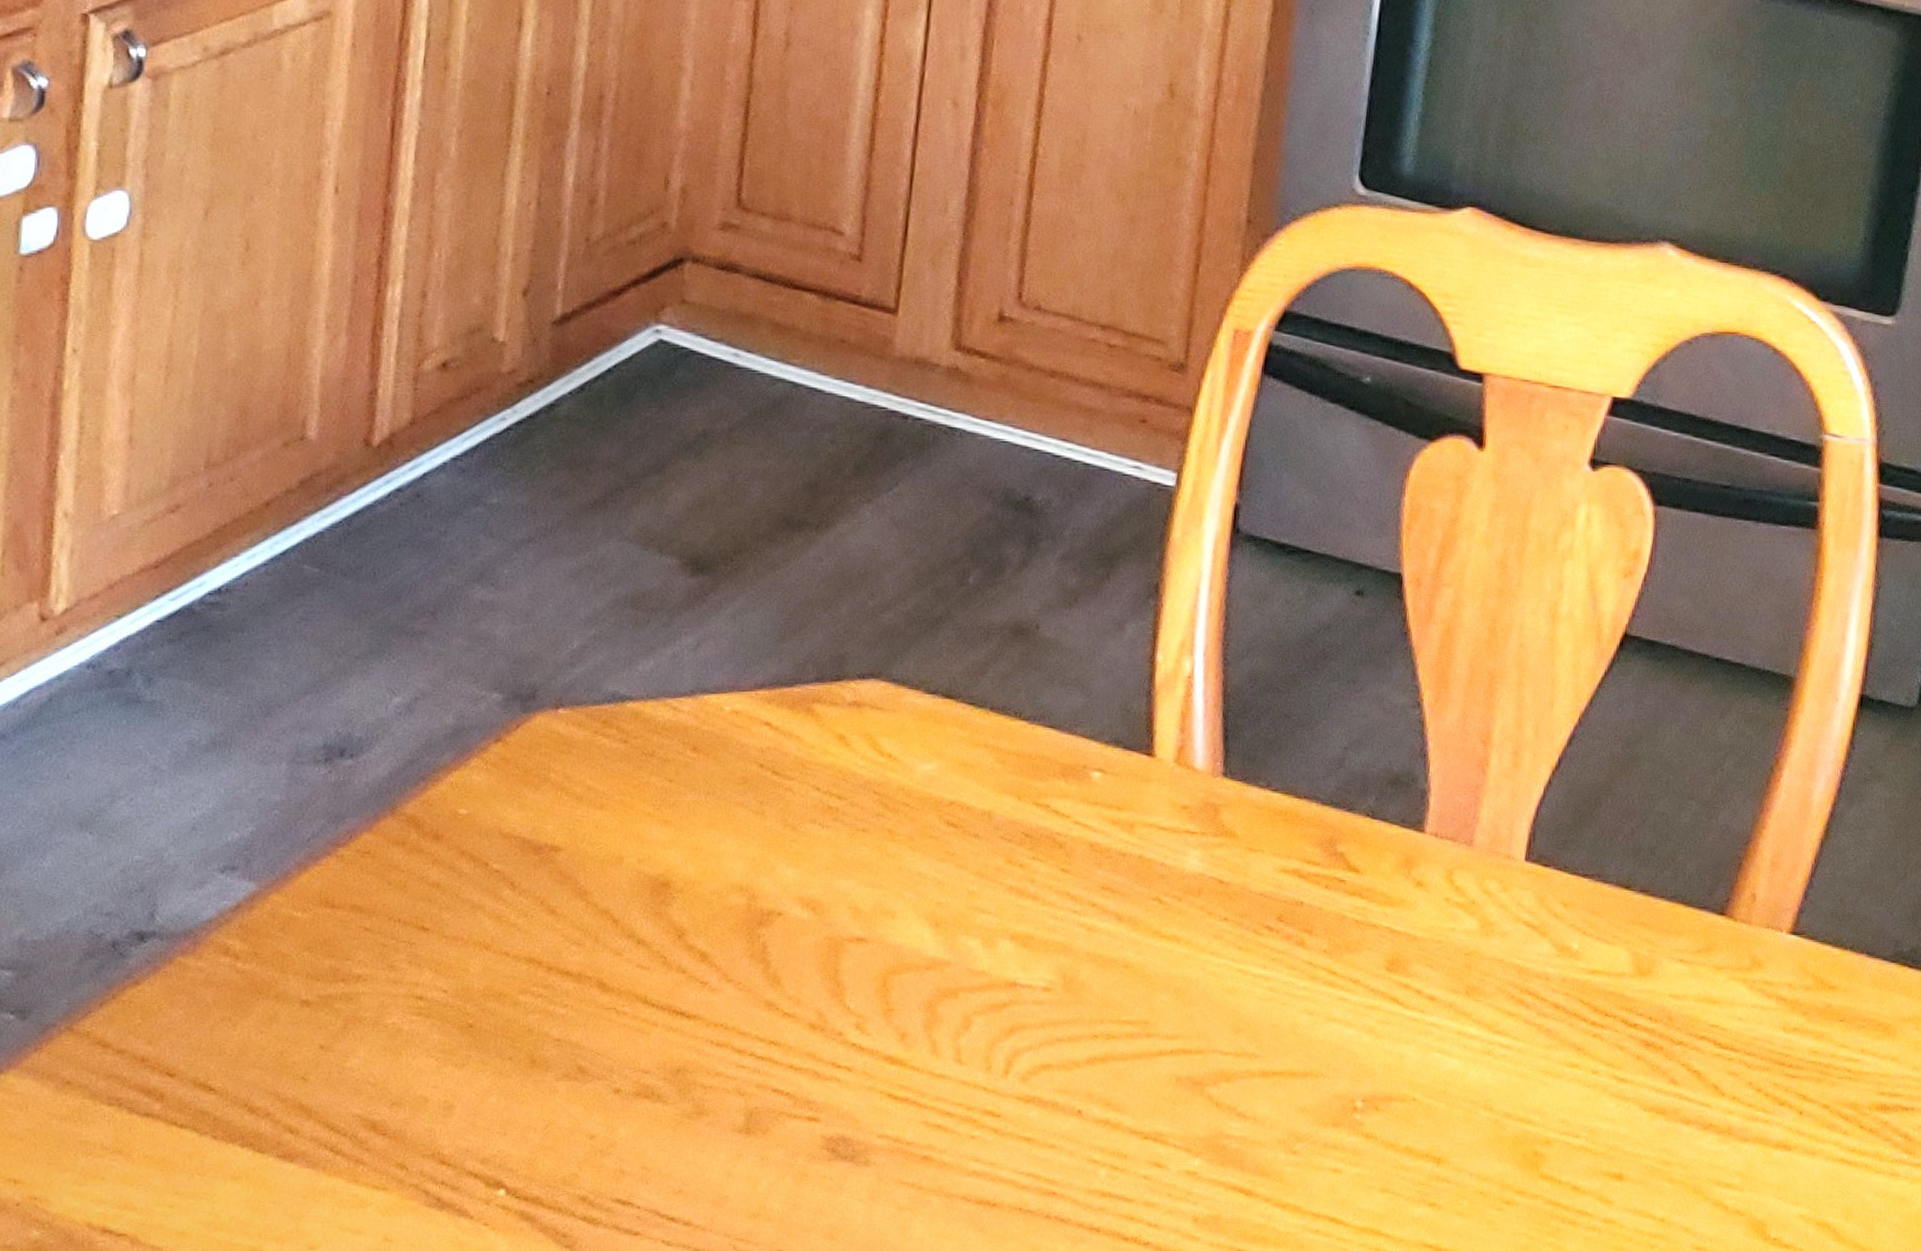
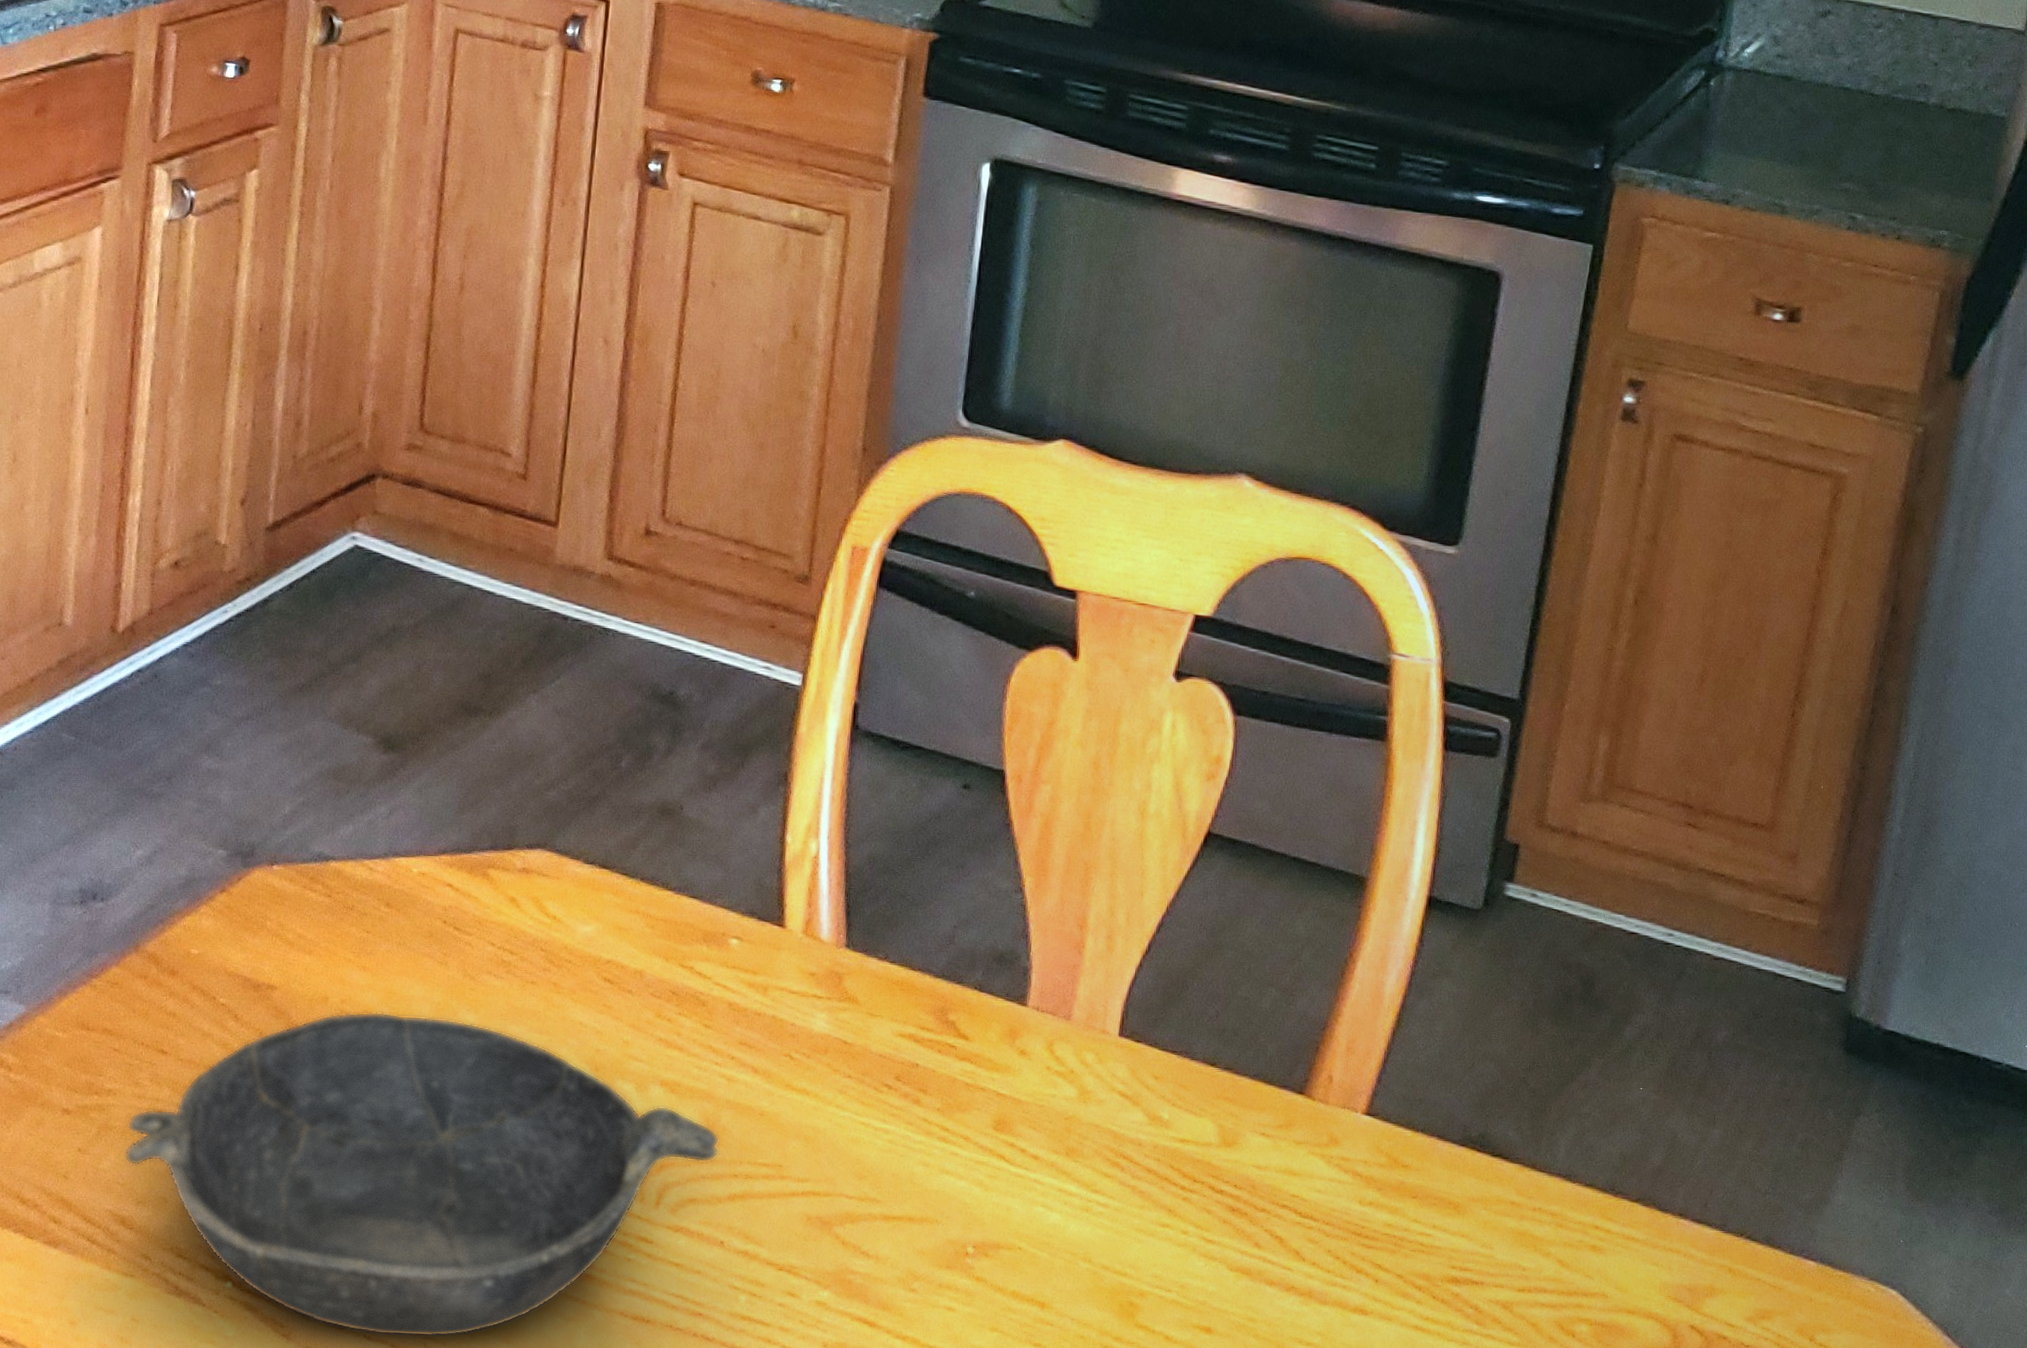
bowl: none [376,871,1078,1239] -> present [124,1011,719,1338]

